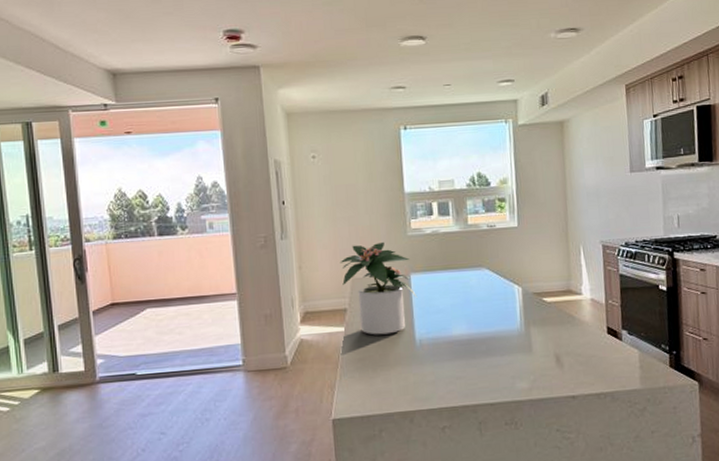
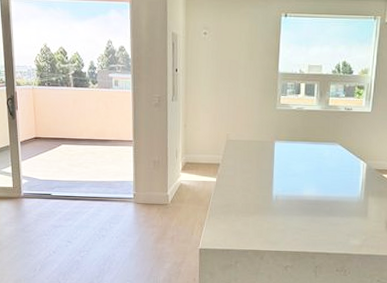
potted plant: present [340,241,418,335] -> none [218,112,279,188]

